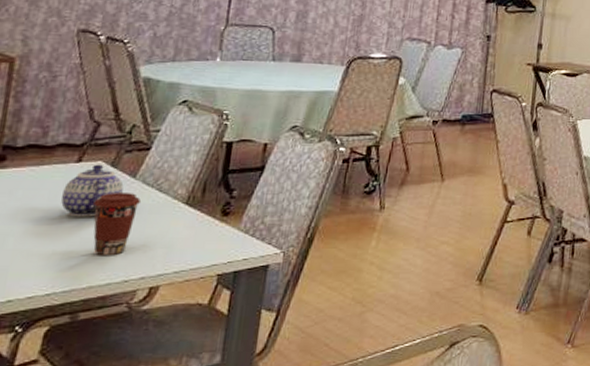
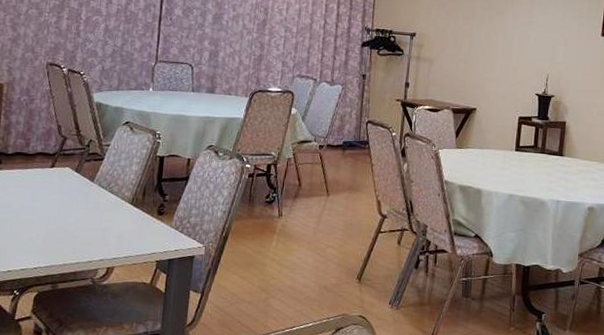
teapot: present [61,164,124,217] -> none [41,169,85,211]
coffee cup: present [93,193,142,255] -> none [64,192,99,241]

